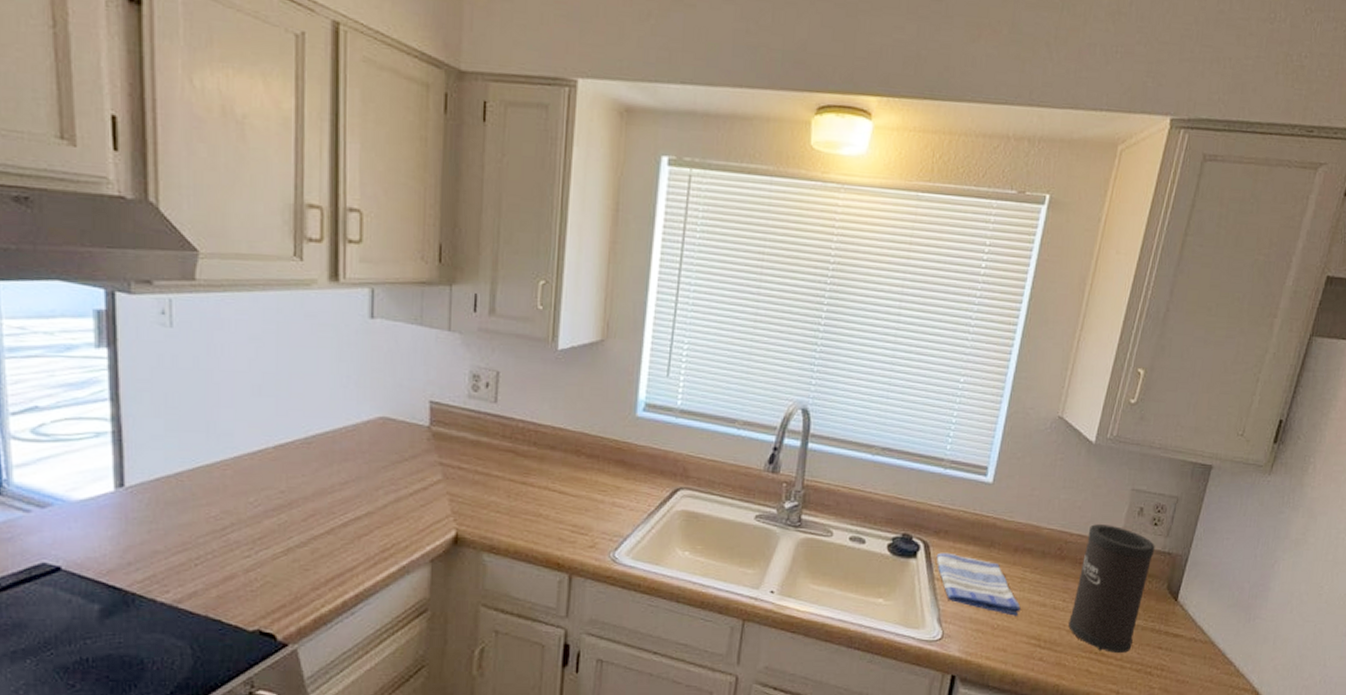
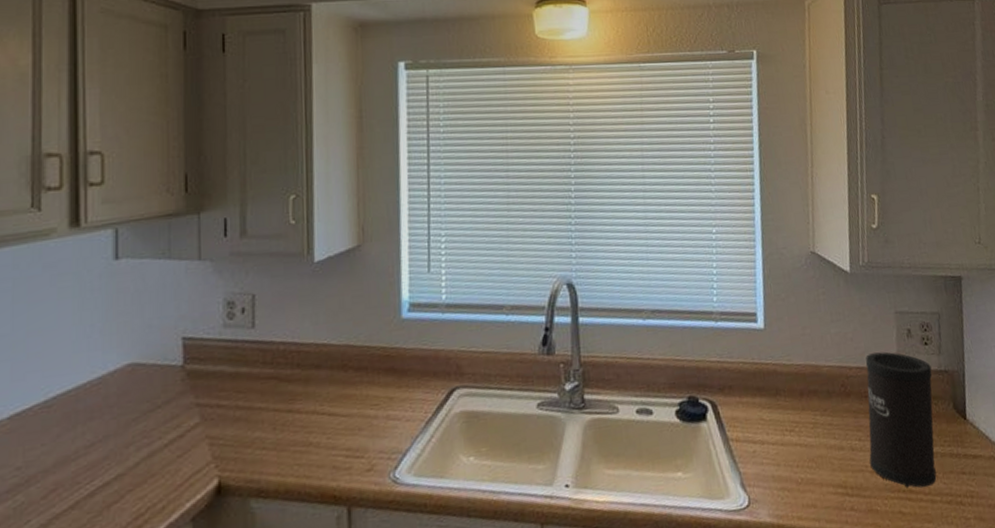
dish towel: present [936,552,1021,616] -> none [725,409,820,467]

